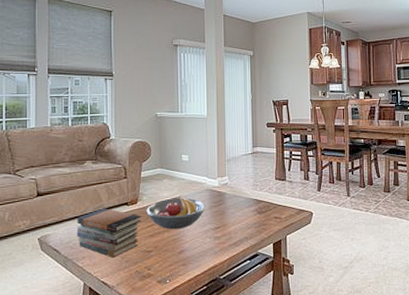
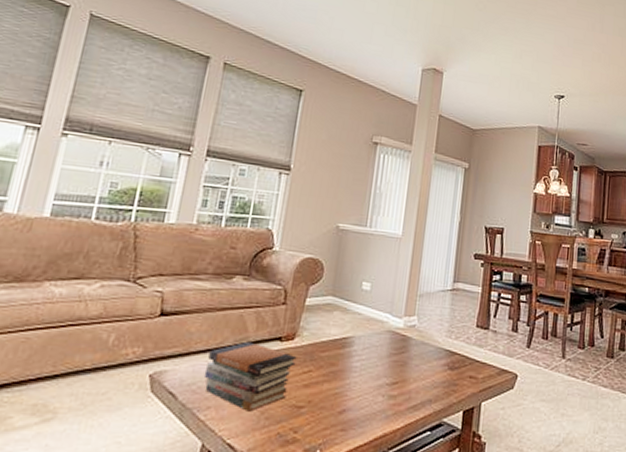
fruit bowl: present [146,195,206,230] -> none [304,335,384,381]

